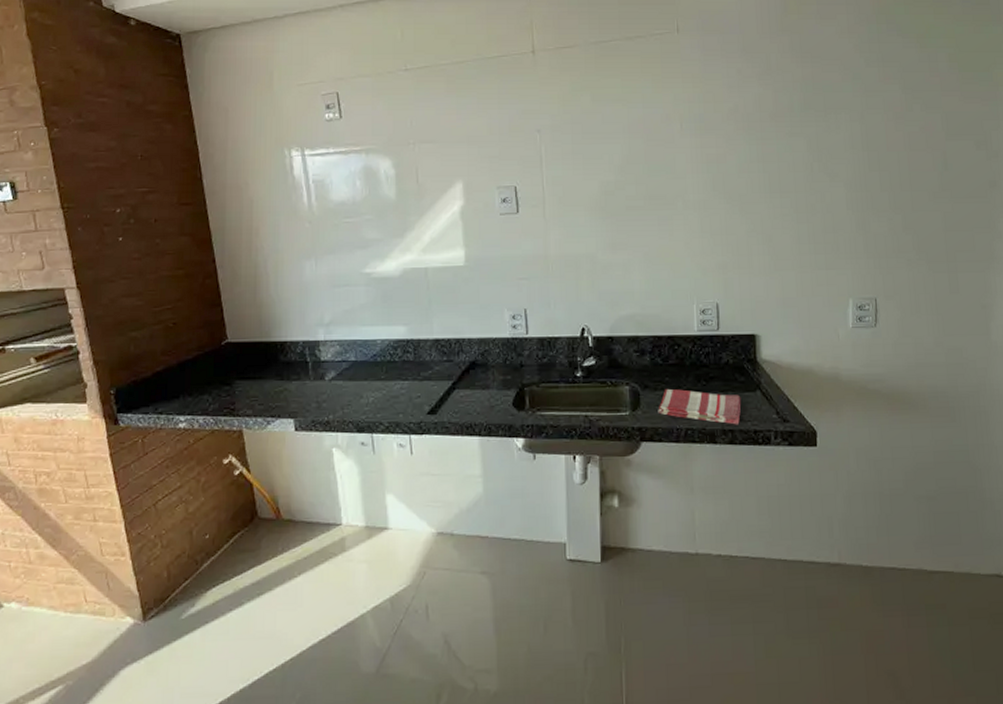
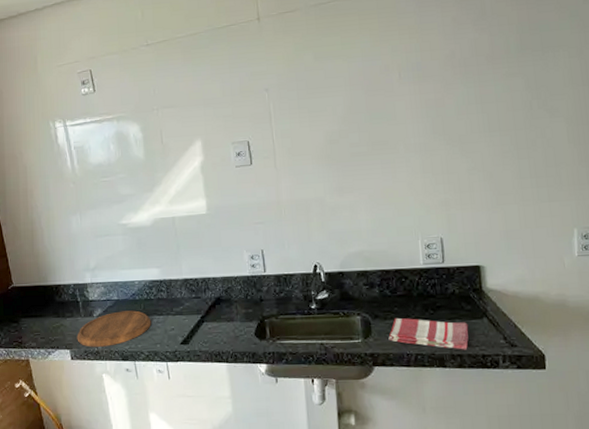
cutting board: none [303,374,394,416] -> present [77,310,151,347]

